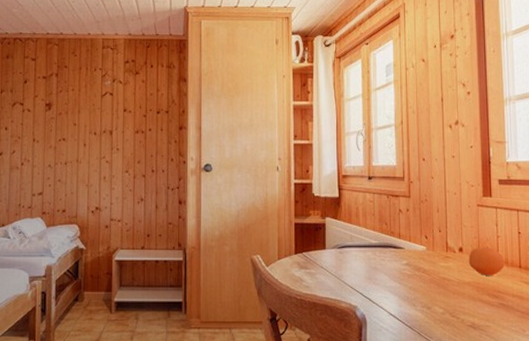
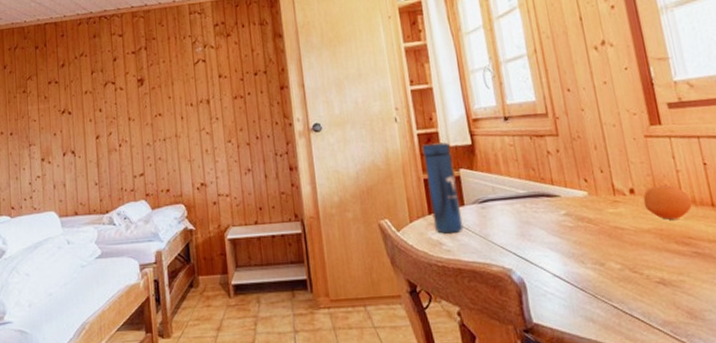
thermos: none [297,193,322,272] -> present [422,142,464,234]

